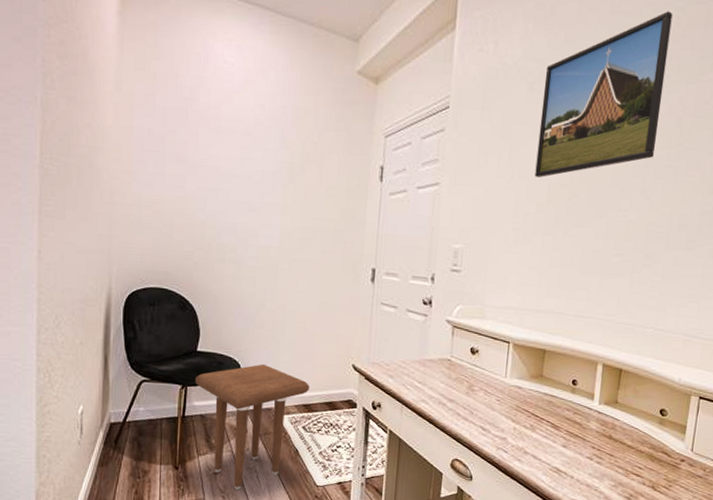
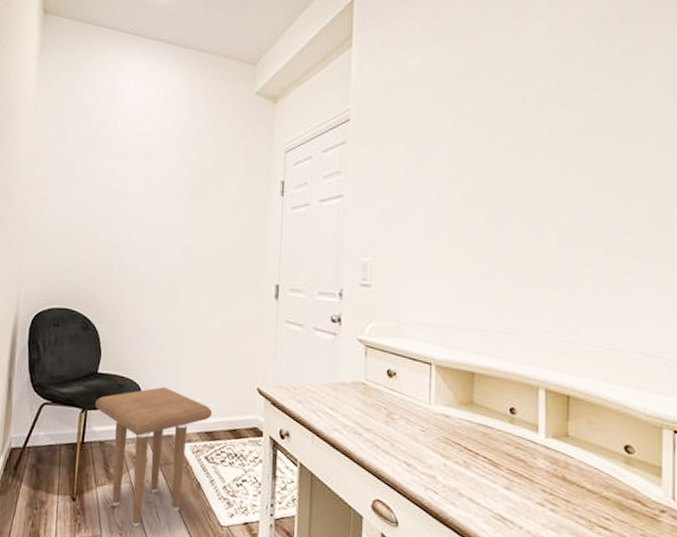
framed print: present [535,11,673,178] -> none [446,11,583,185]

